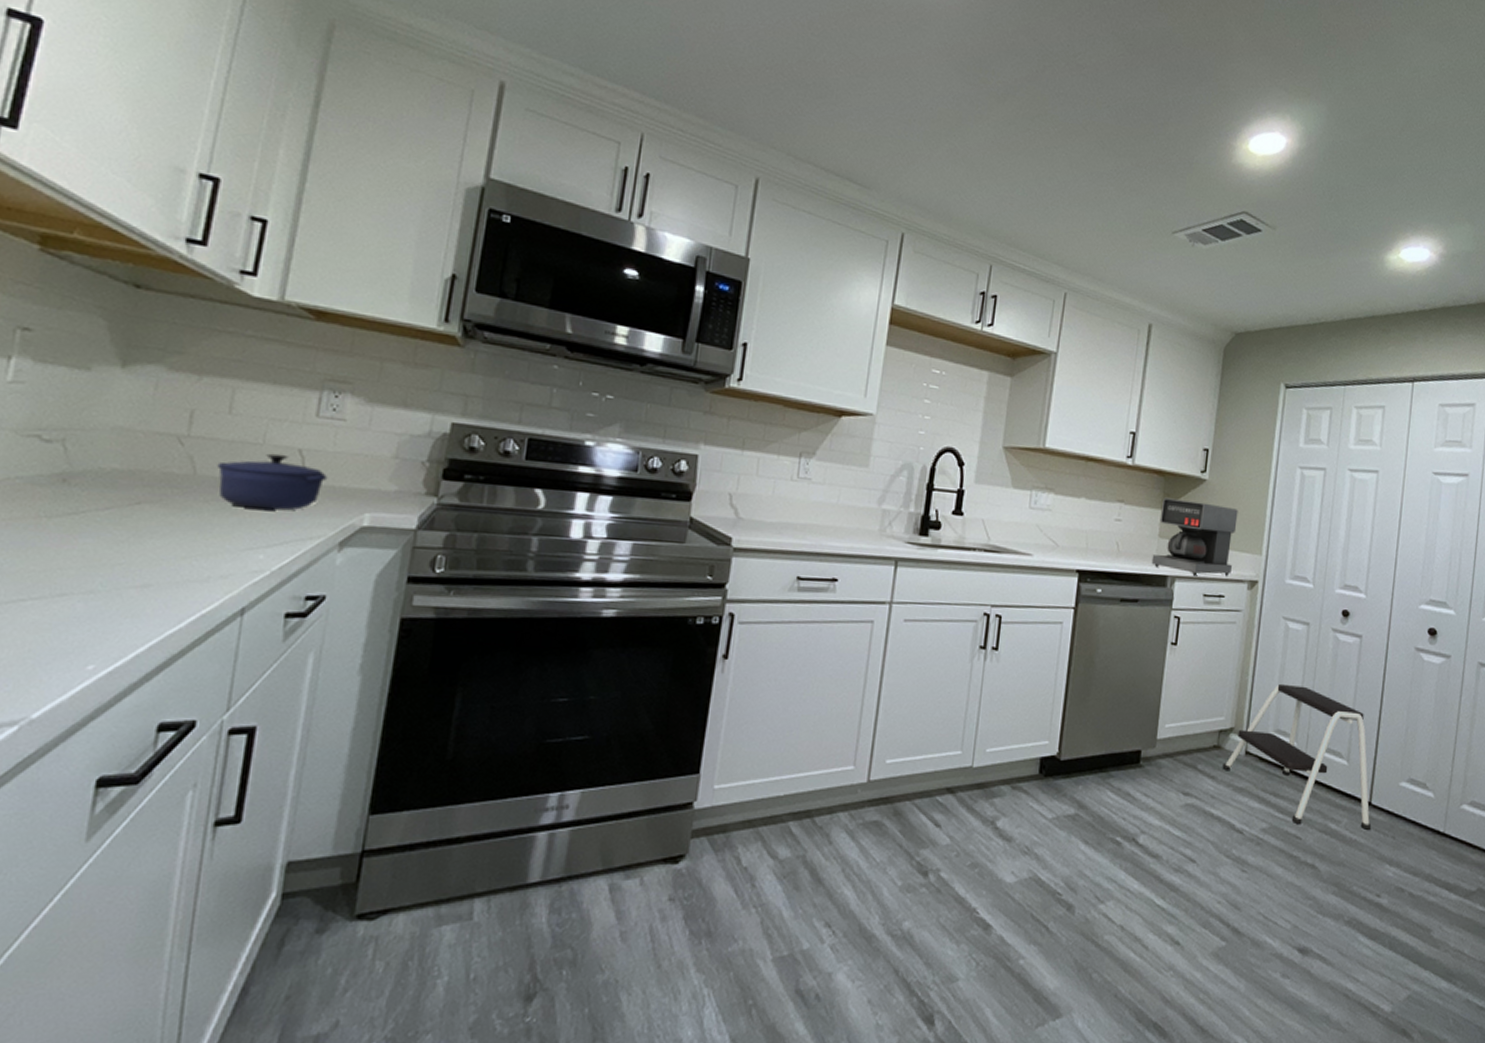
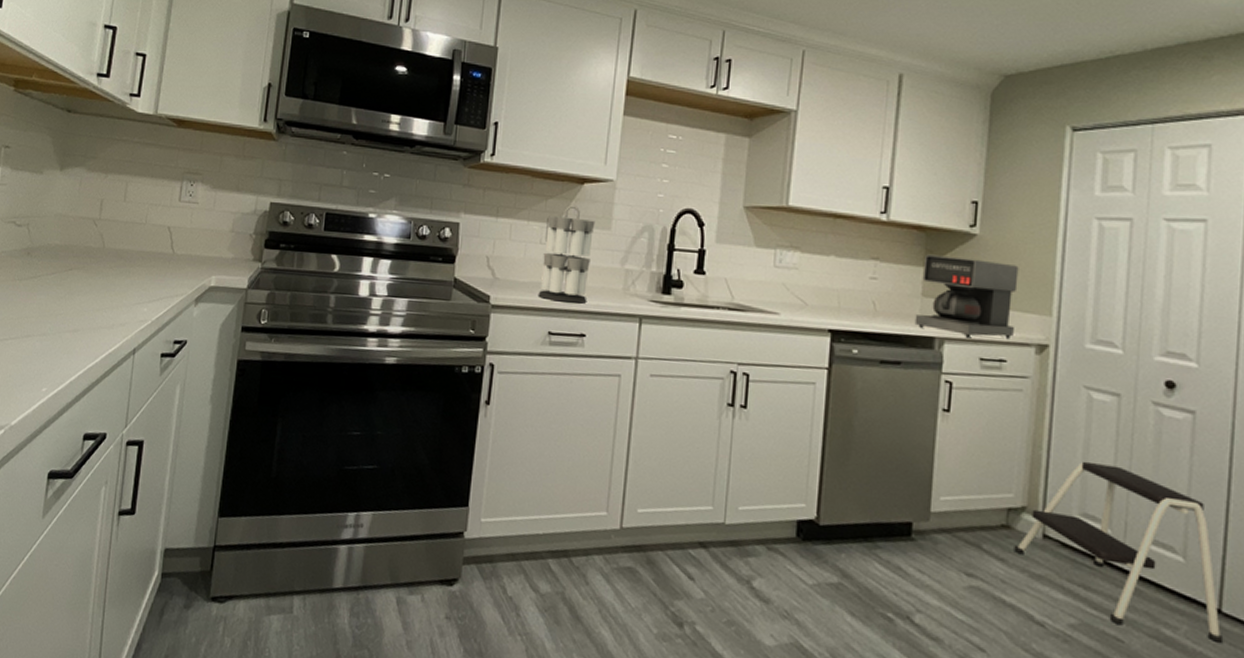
cooking pot: present [216,453,328,511] -> none [117,230,187,274]
spice rack: none [786,439,853,546] -> present [538,205,596,304]

